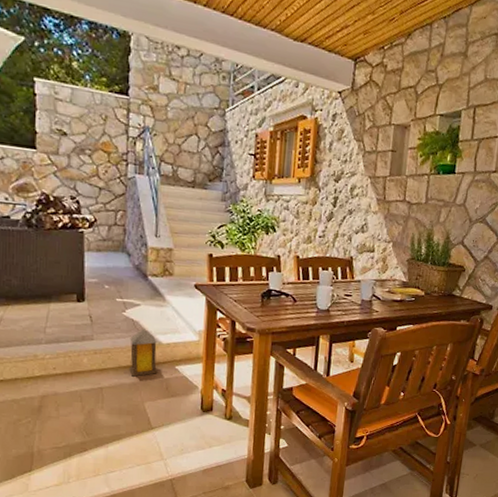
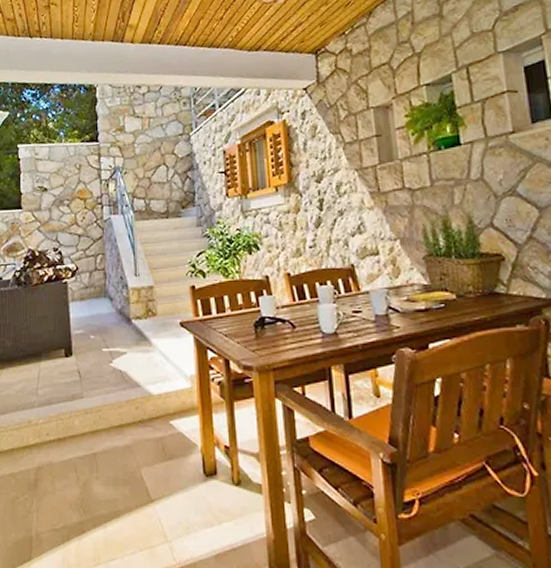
lantern: present [129,328,158,377] -> none [119,380,152,438]

